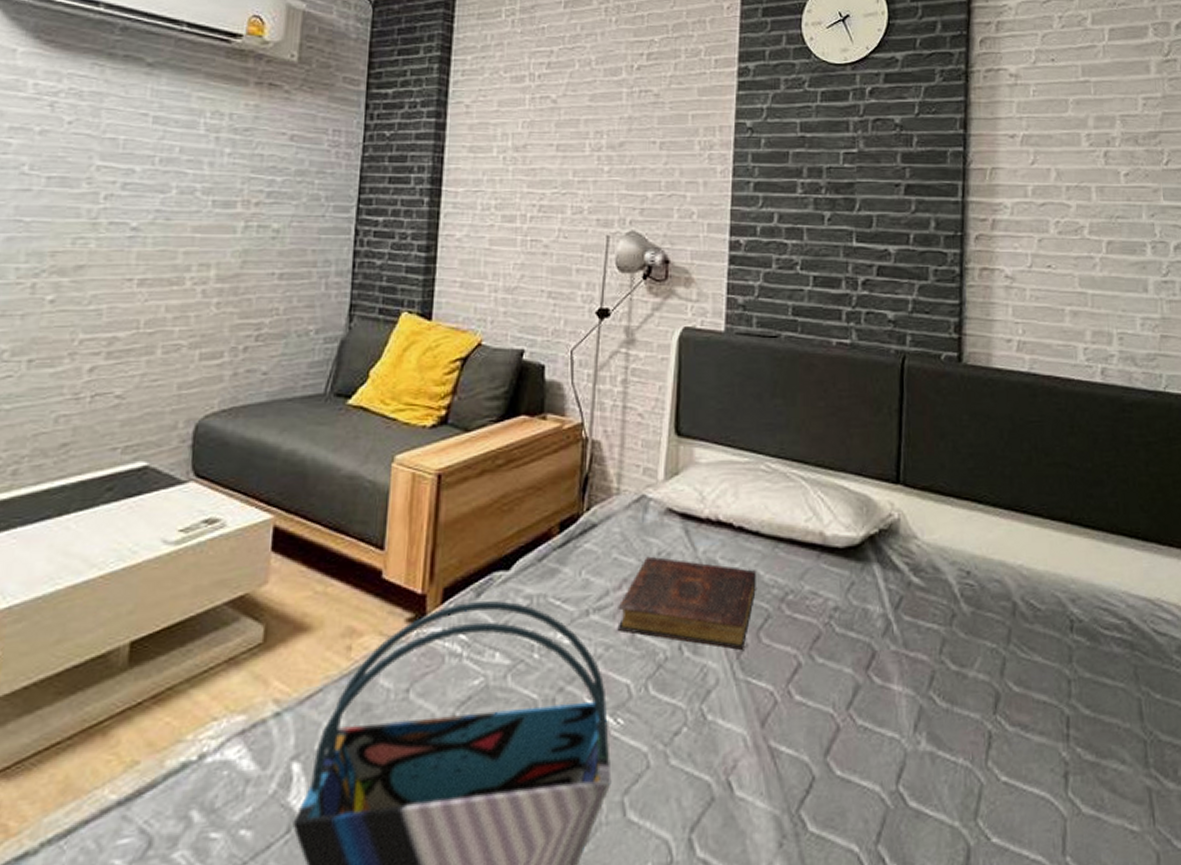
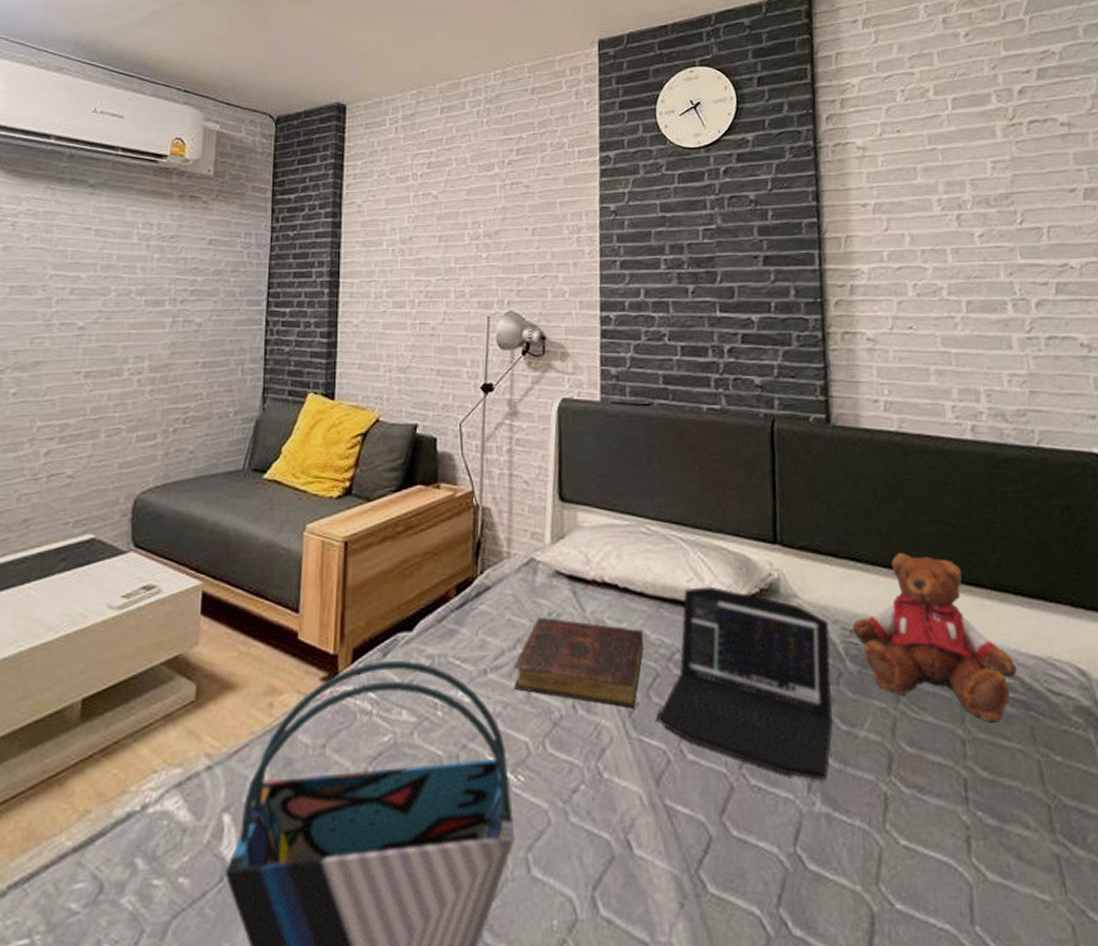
laptop: none [767,526,947,720] -> present [658,586,833,780]
teddy bear: none [969,495,1126,661] -> present [852,553,1017,722]

